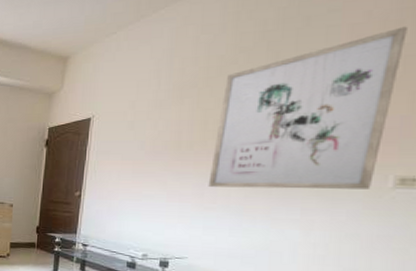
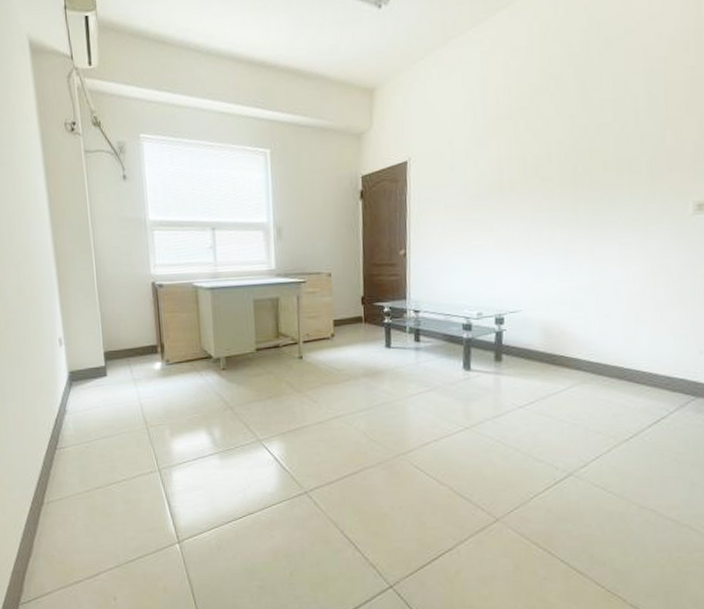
wall art: present [208,26,407,189] -> none [533,48,692,230]

